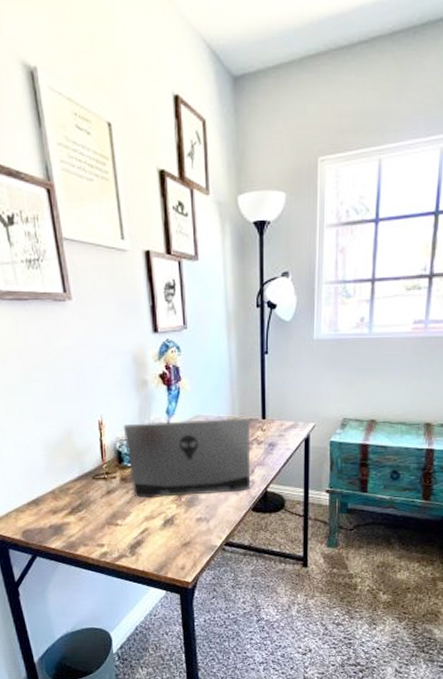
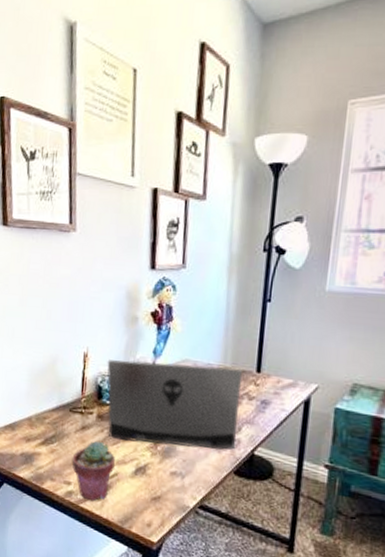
potted succulent: none [102,503,144,556] -> present [72,441,115,501]

